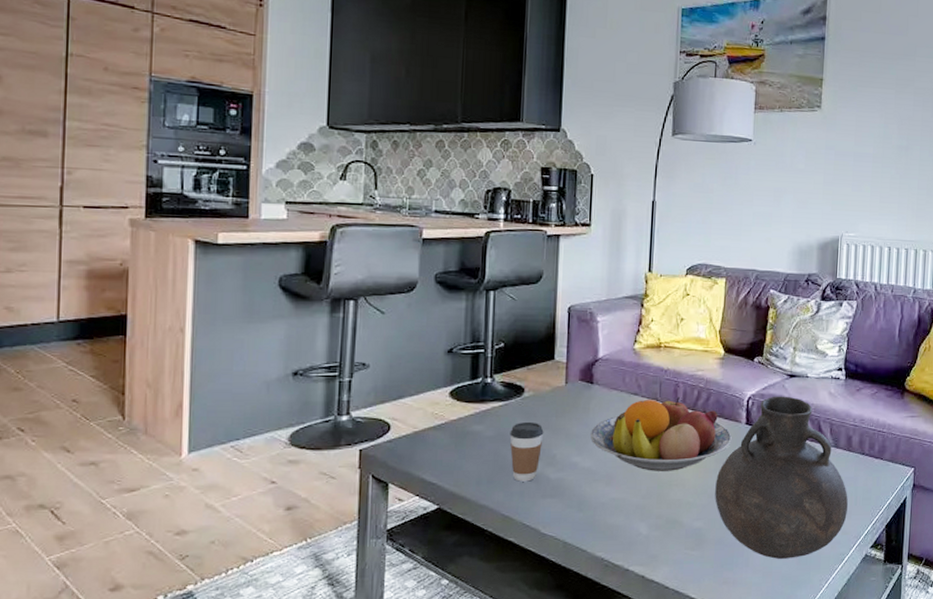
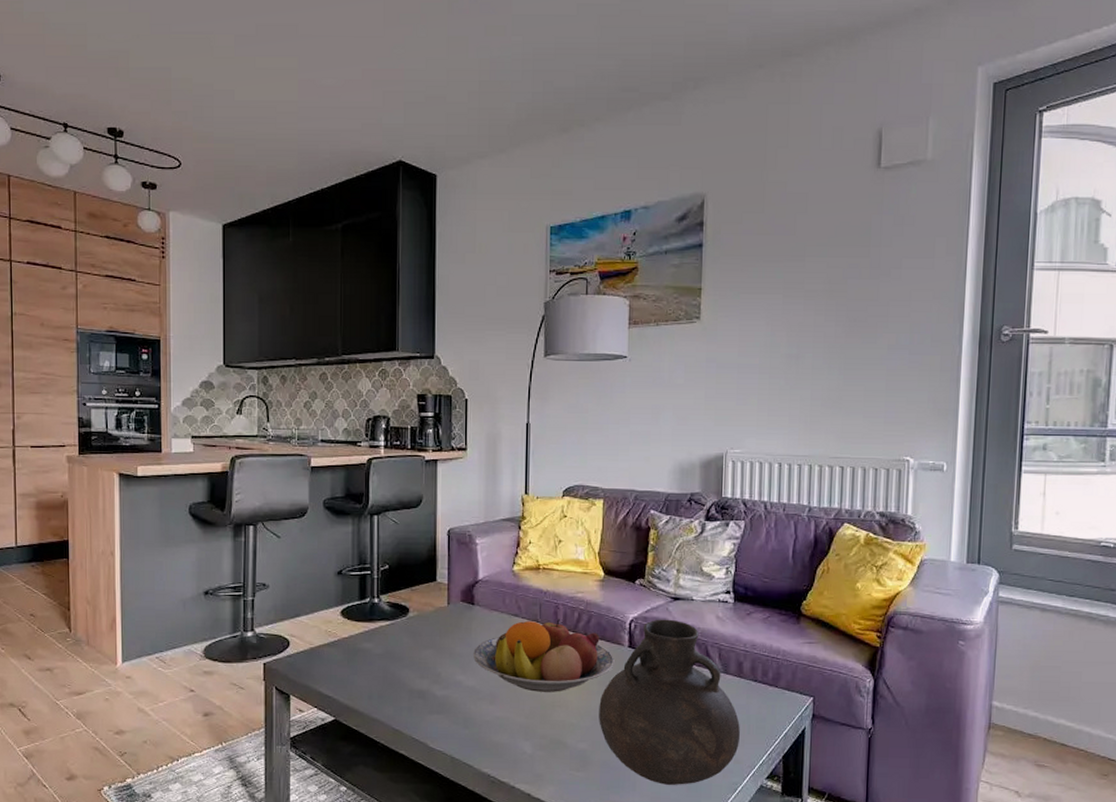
coffee cup: present [510,423,544,482] -> none [397,641,429,698]

